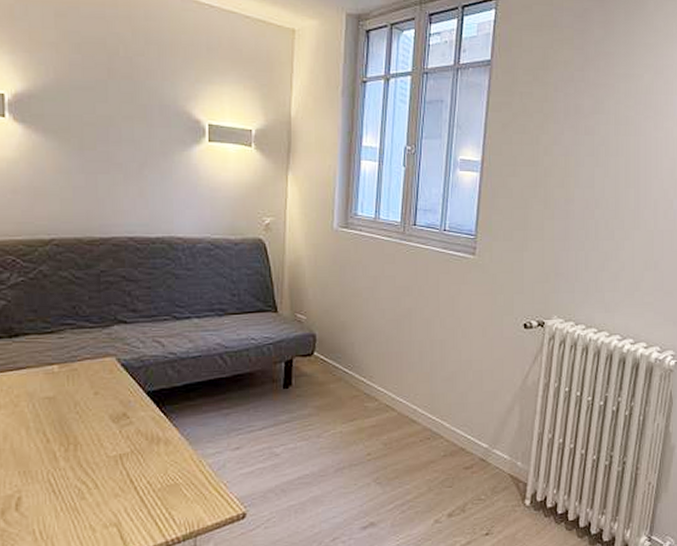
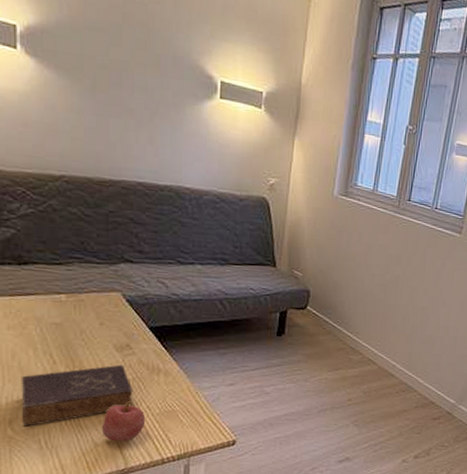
book: none [13,436,133,517] -> present [20,364,133,427]
apple: none [99,479,147,525] -> present [101,402,146,442]

